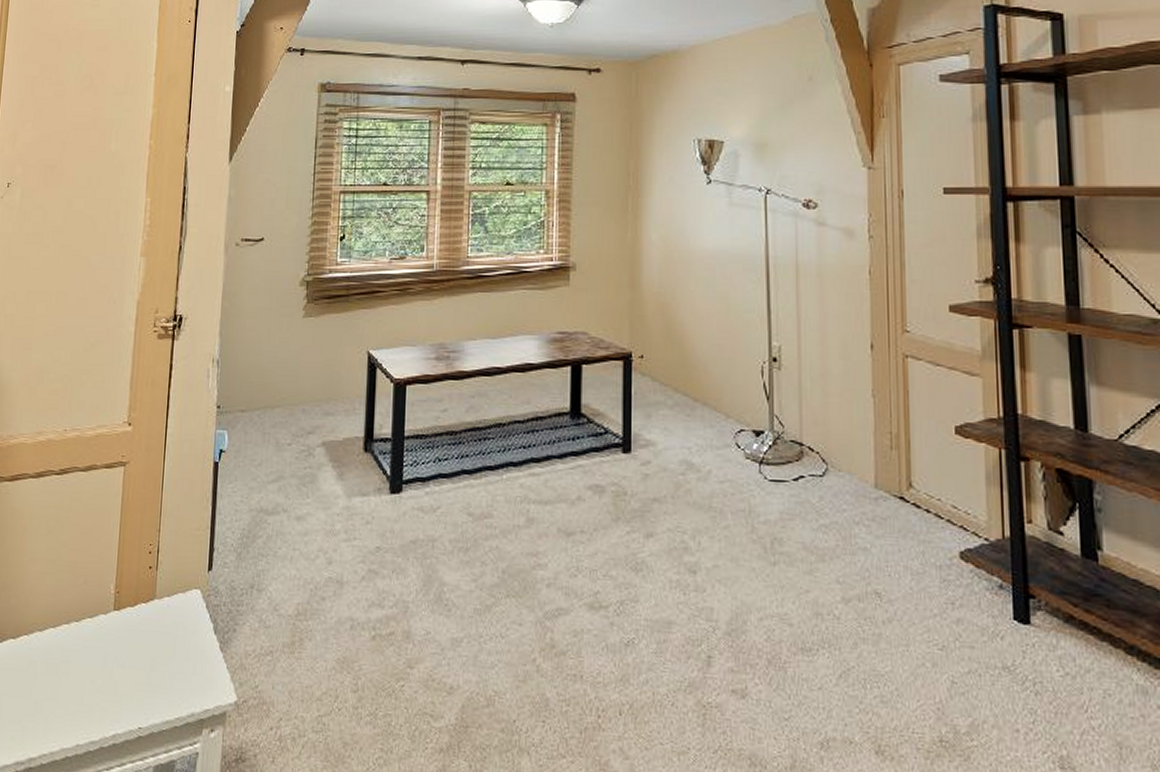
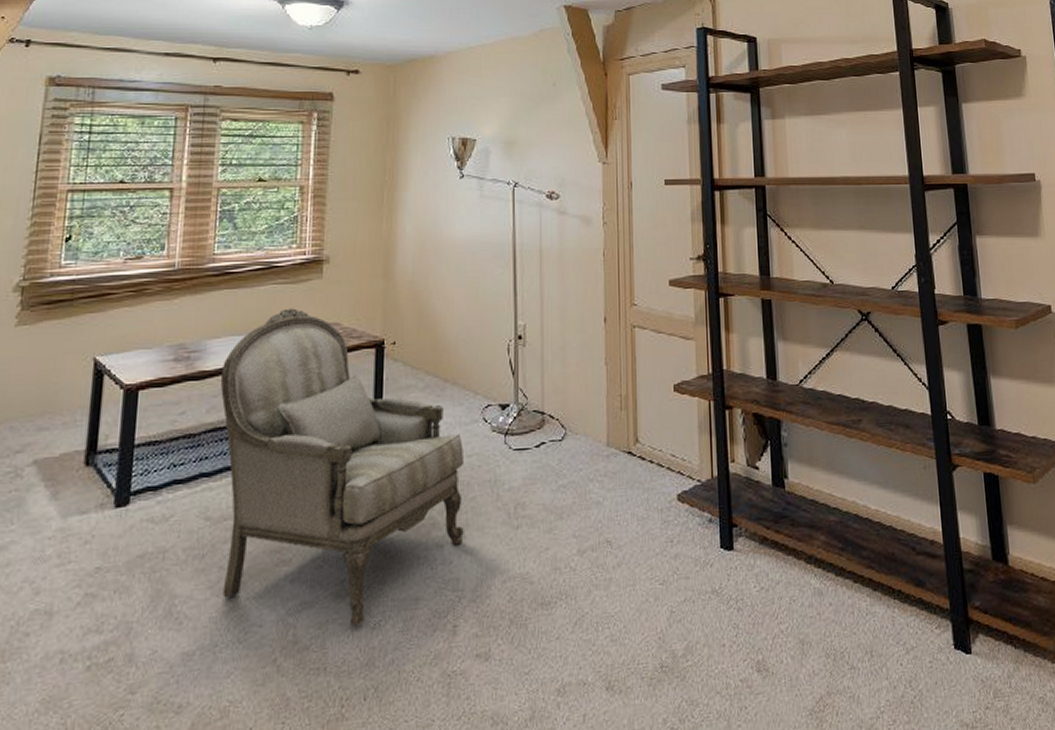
armchair: none [477,314,717,639] -> present [220,308,465,626]

